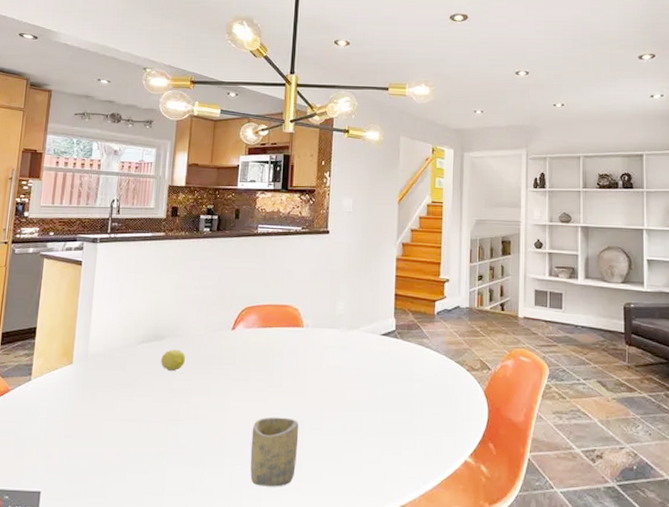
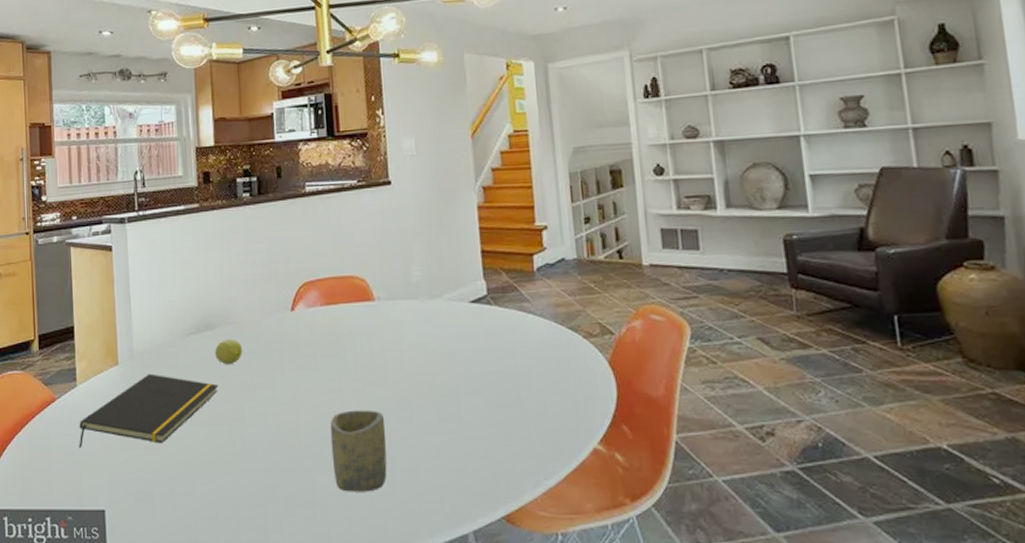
notepad: none [25,374,160,436] -> present [79,373,219,447]

